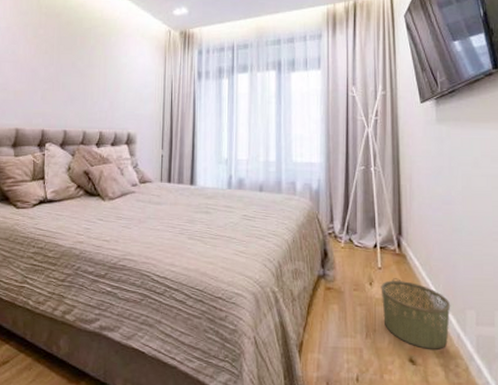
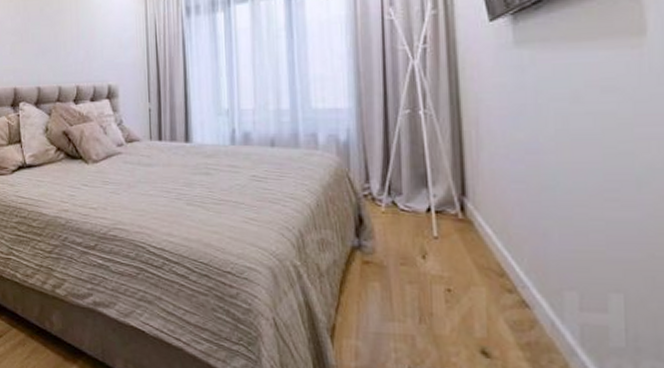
basket: present [381,278,451,350] -> none [438,250,541,340]

